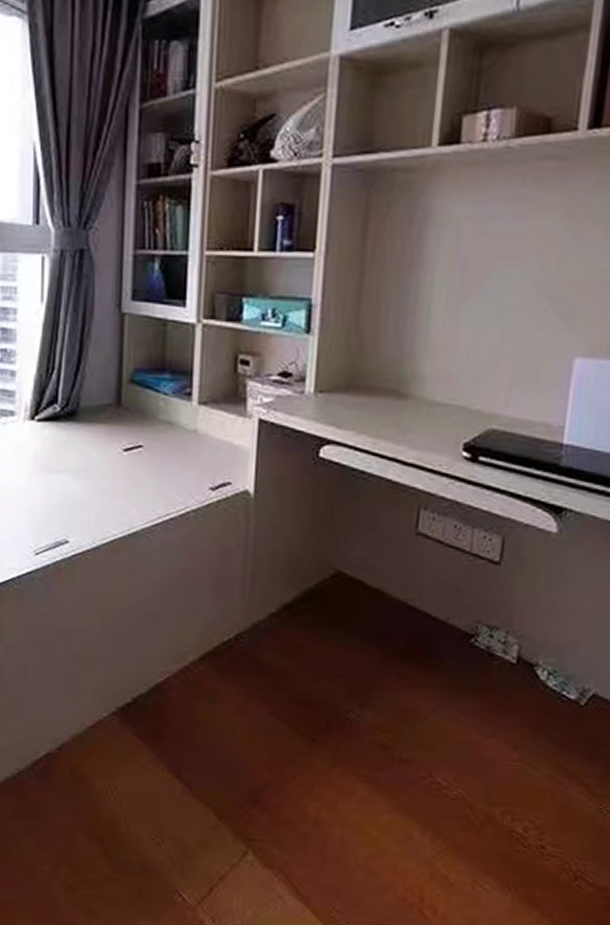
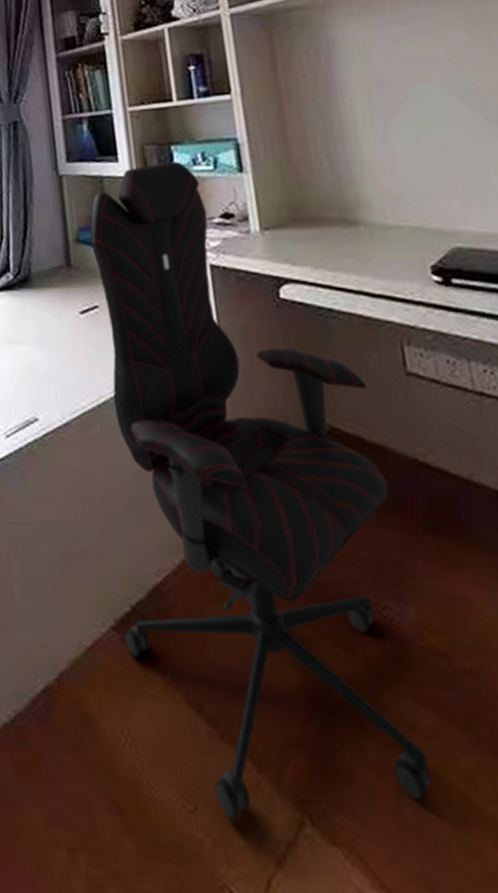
office chair: none [123,313,379,850] -> present [89,161,432,820]

